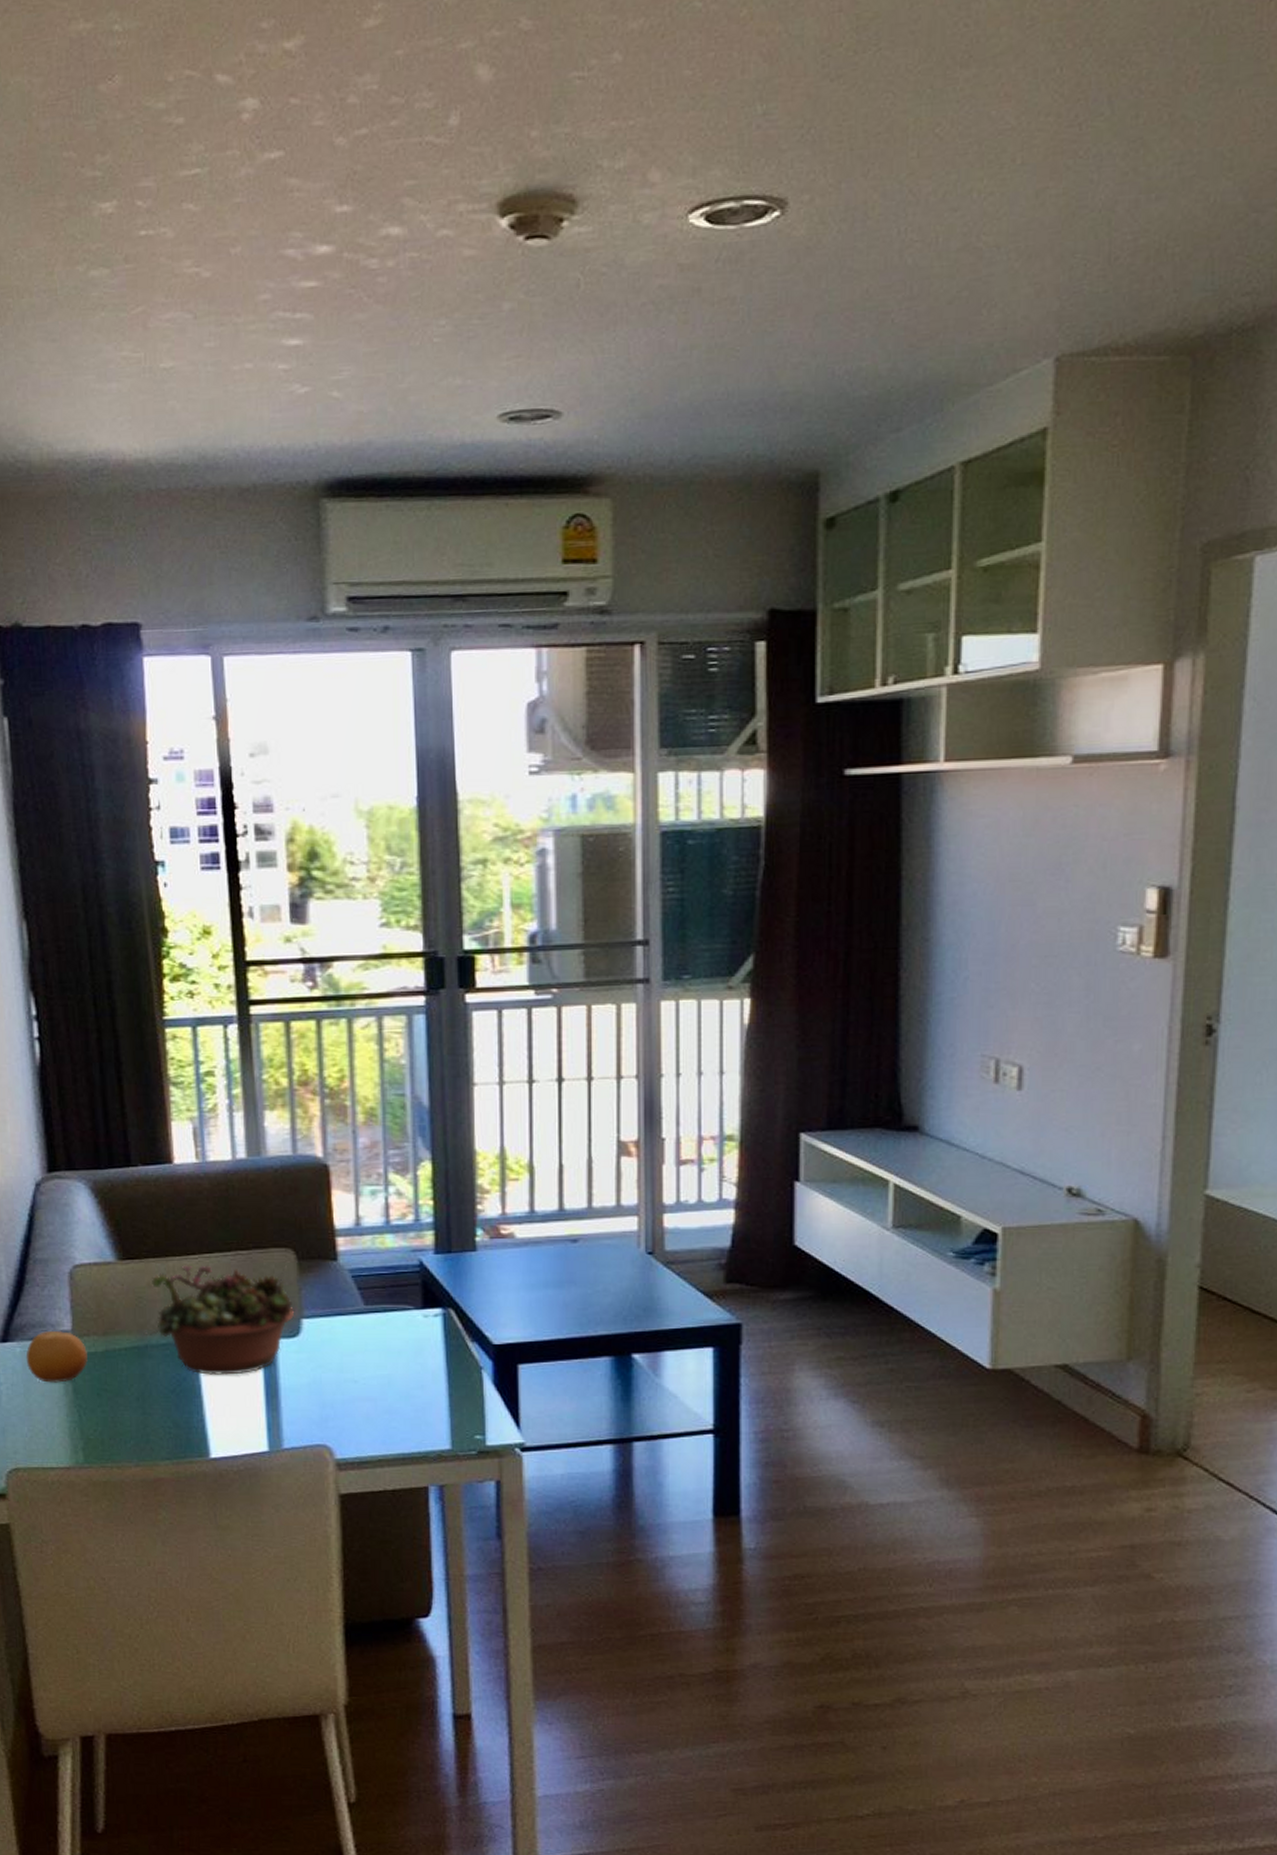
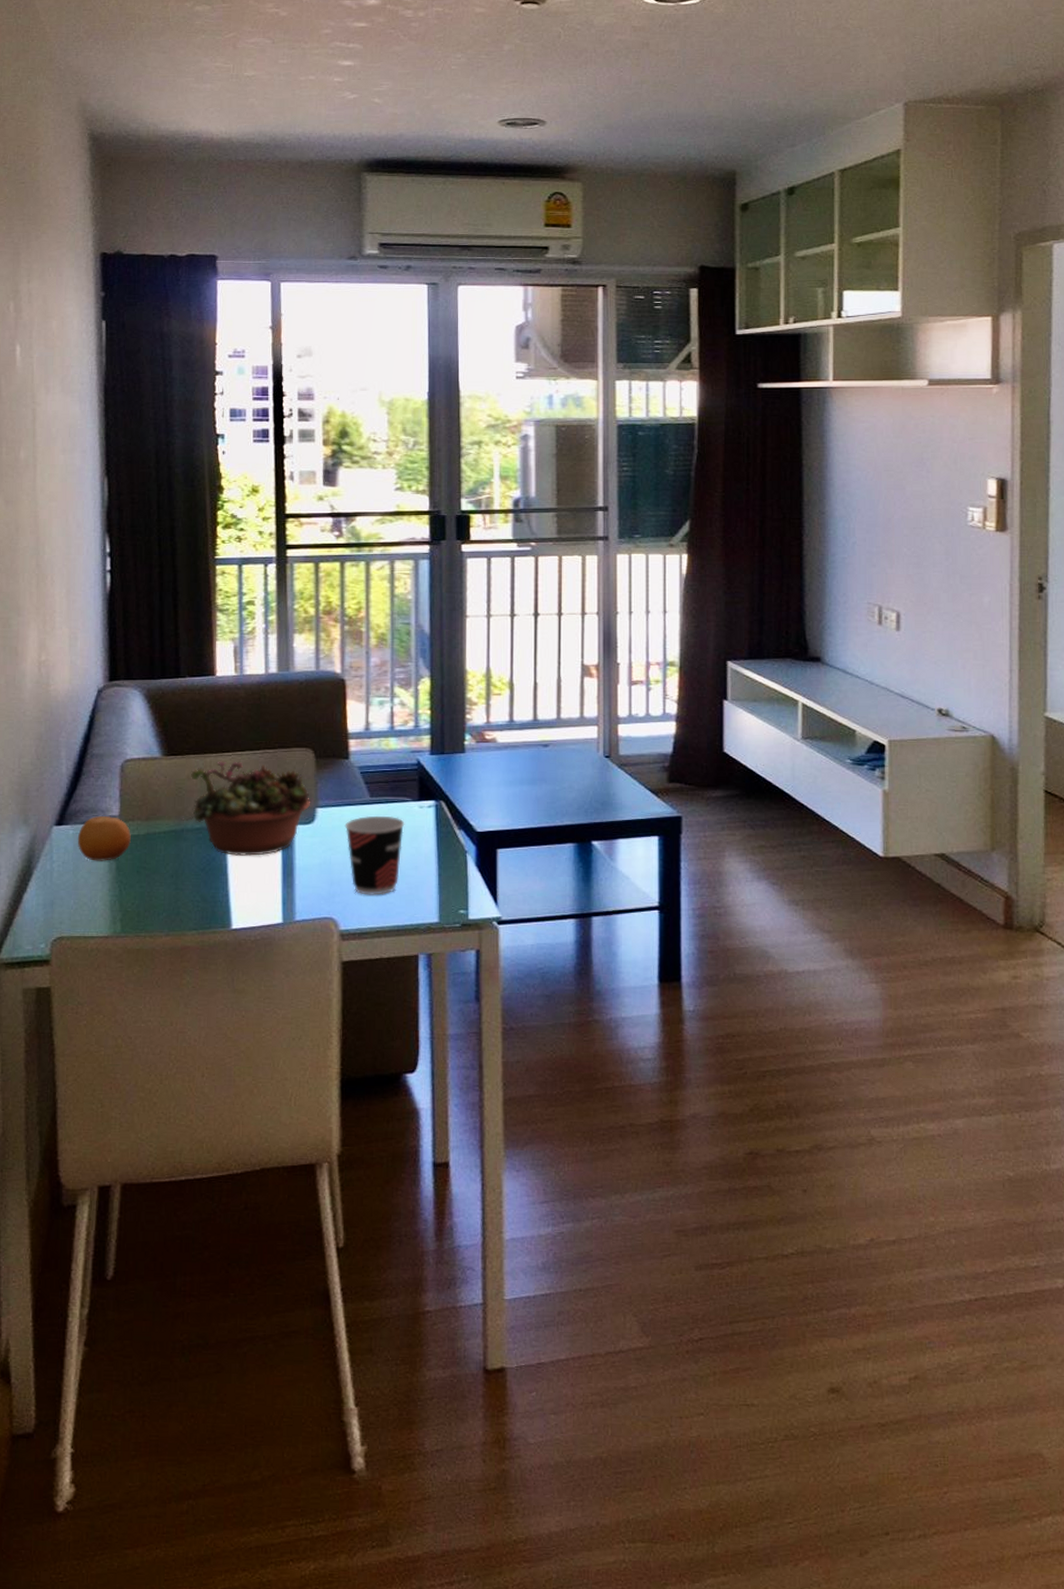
cup: none [336,1326,407,1419] -> present [344,815,405,895]

